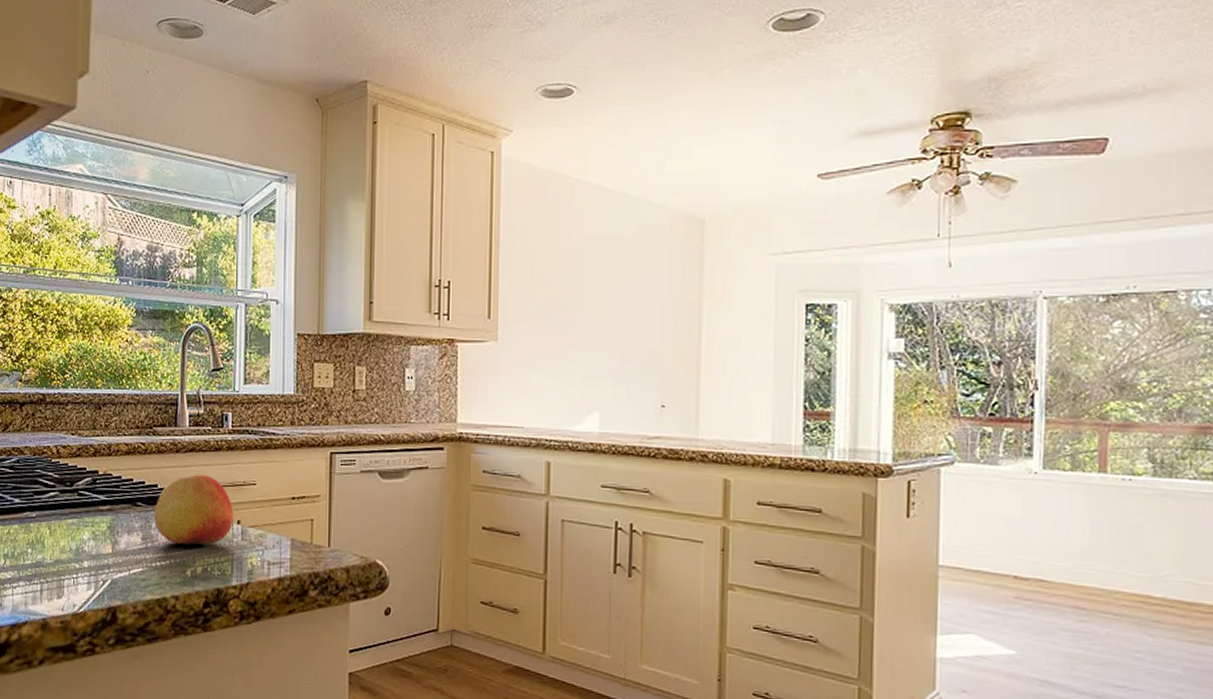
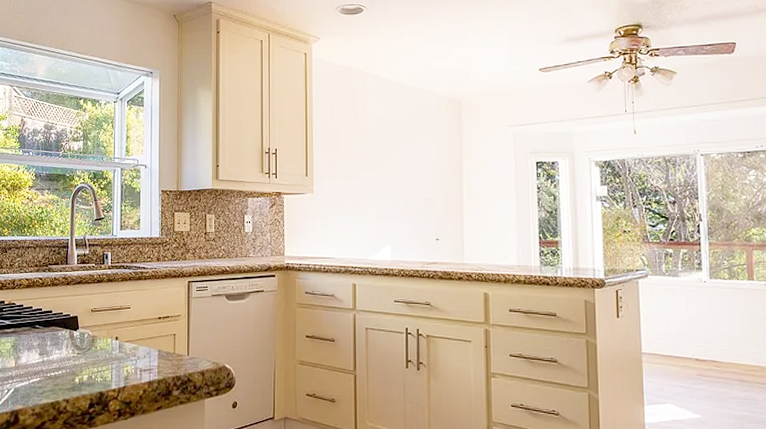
apple: present [154,474,233,545] -> none [49,301,113,358]

